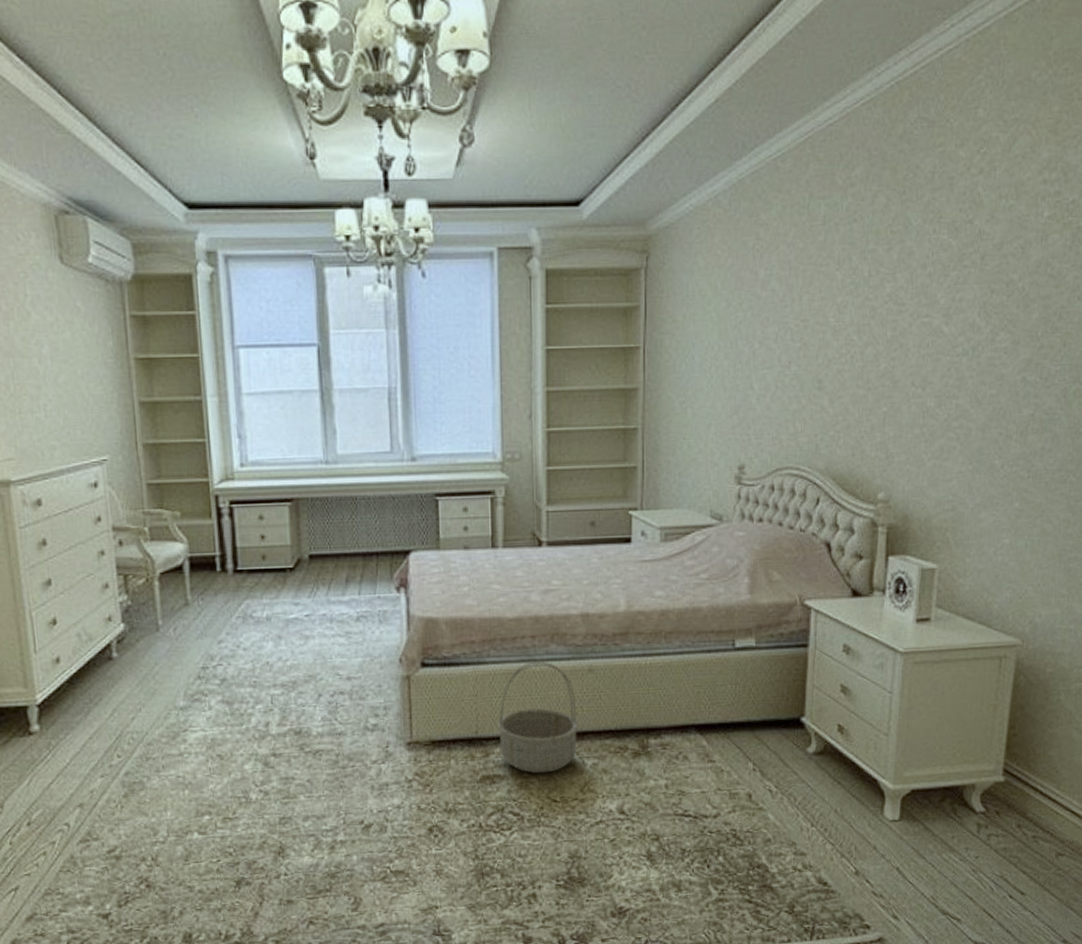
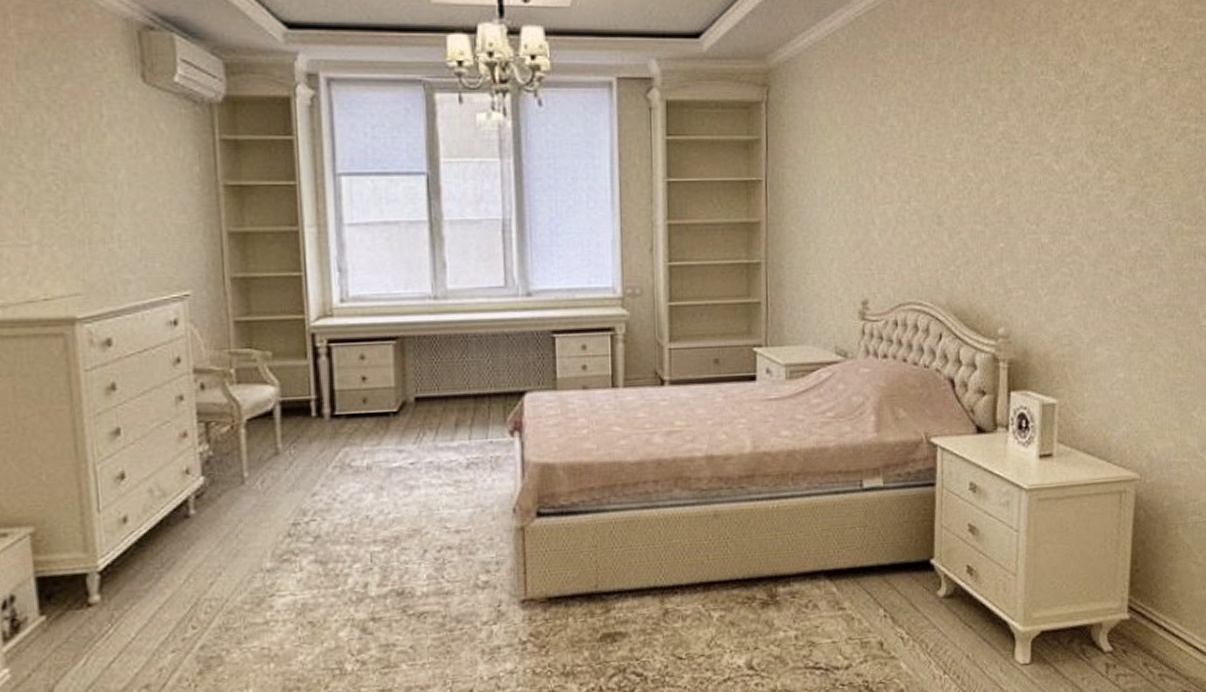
basket: present [498,661,580,774] -> none [619,507,706,629]

